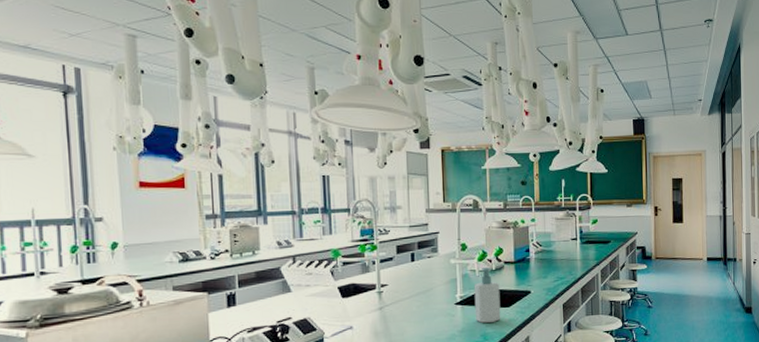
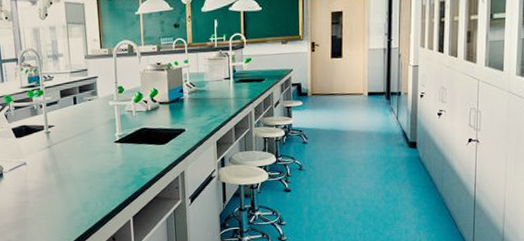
soap bottle: present [474,268,501,323] -> none [131,108,158,159]

